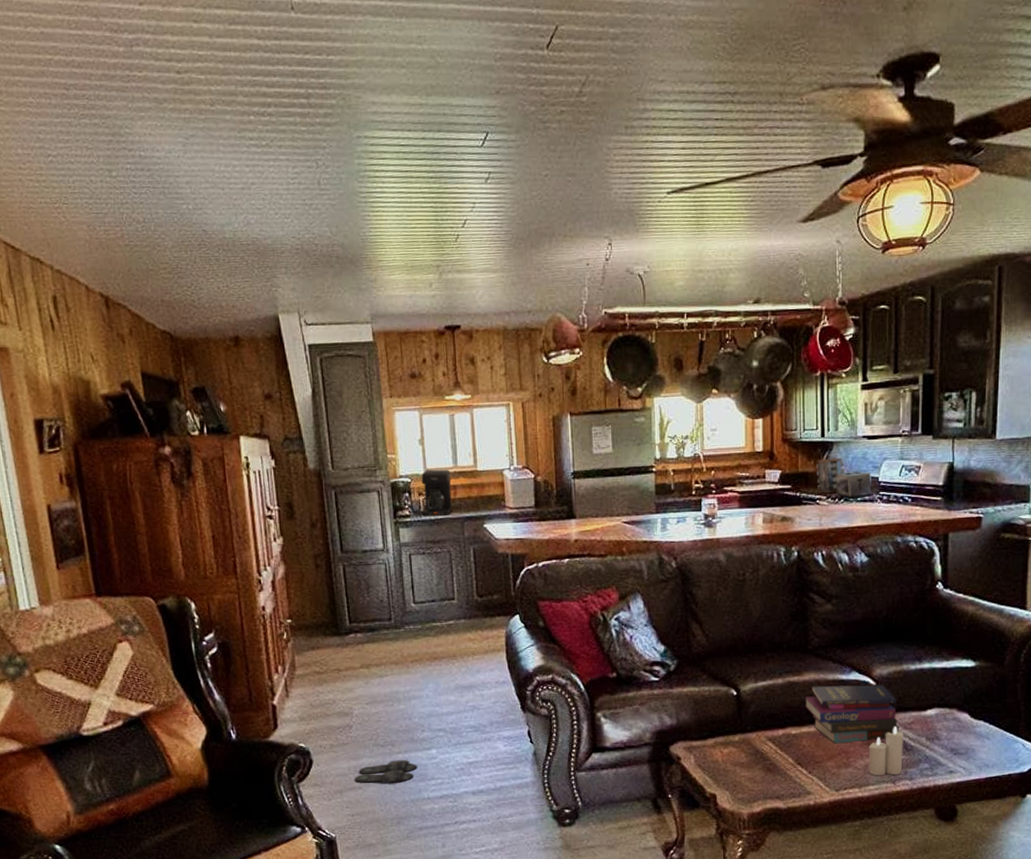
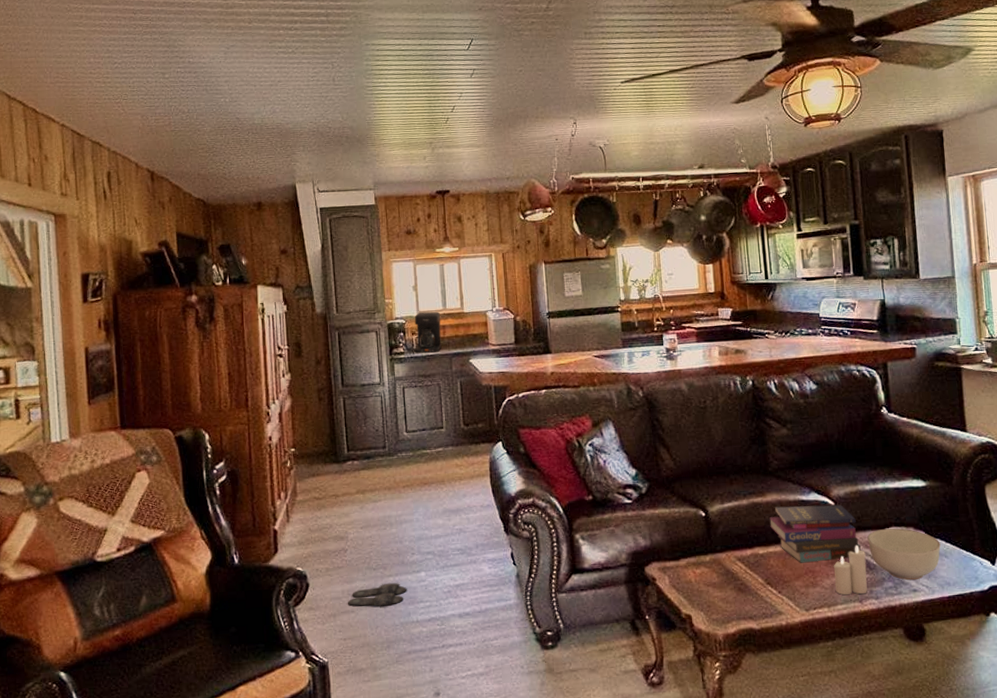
spice rack: present [816,454,844,494] -> none [762,294,788,329]
toaster: present [836,470,872,499] -> none [781,307,815,333]
bowl: none [907,709,984,762] -> present [867,528,941,581]

